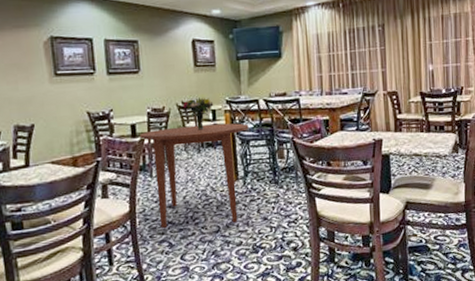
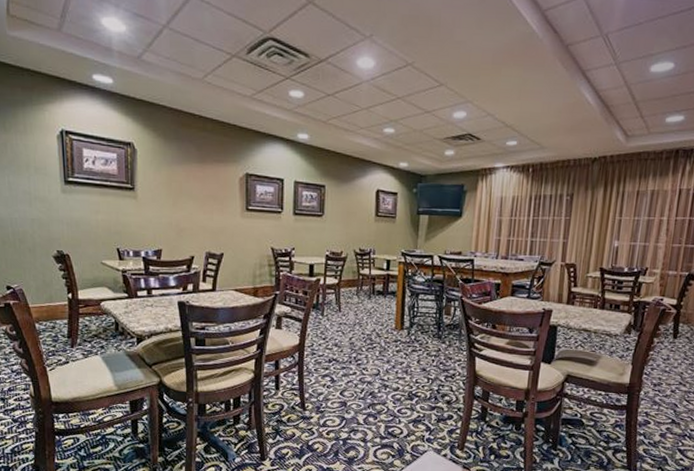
dining table: present [140,123,249,228] -> none [317,272,421,369]
bouquet: present [183,97,214,130] -> none [360,246,389,278]

